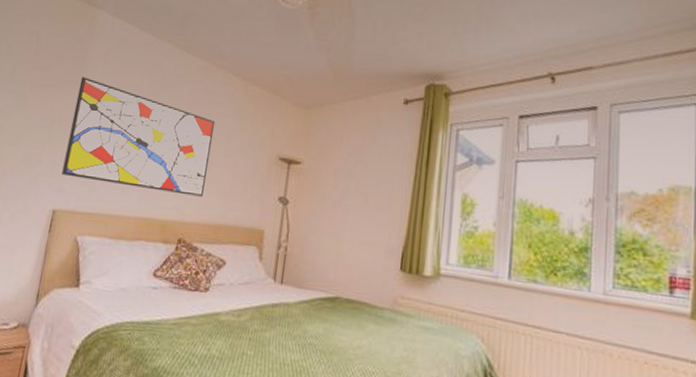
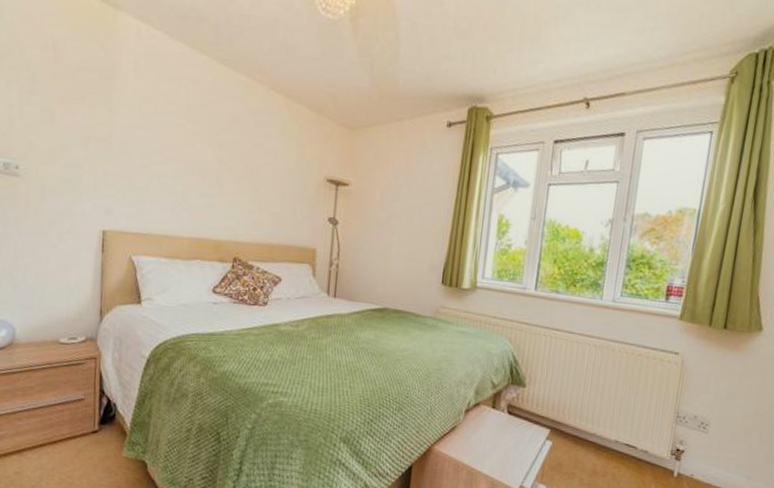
wall art: present [61,77,216,197] -> none [106,89,261,217]

